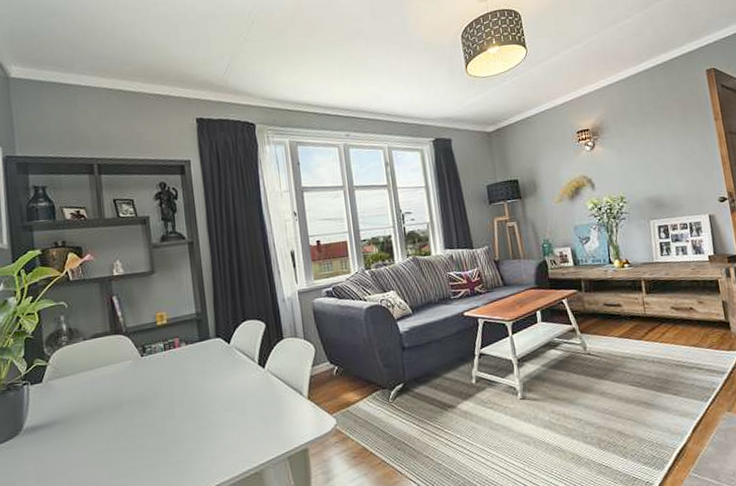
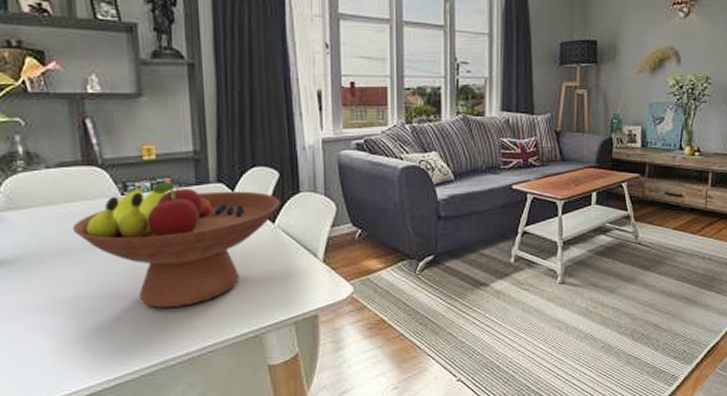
fruit bowl: none [104,340,268,454] -> present [72,181,281,309]

